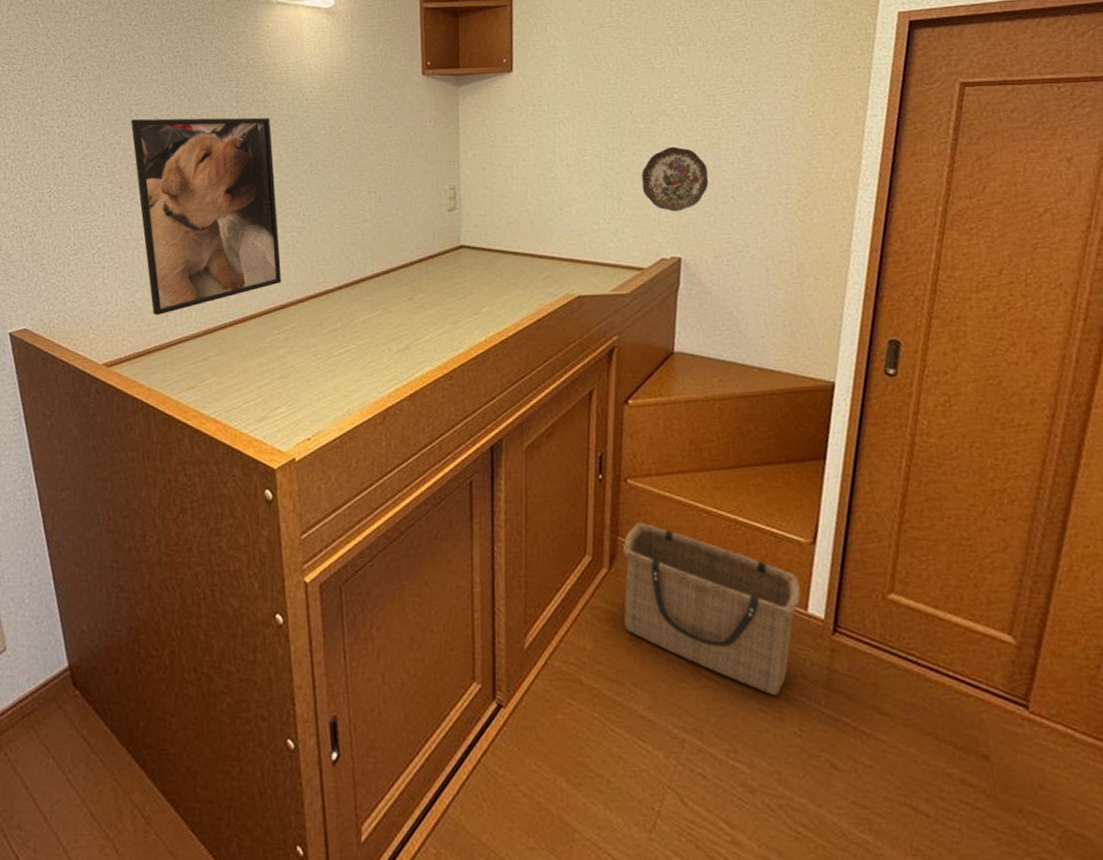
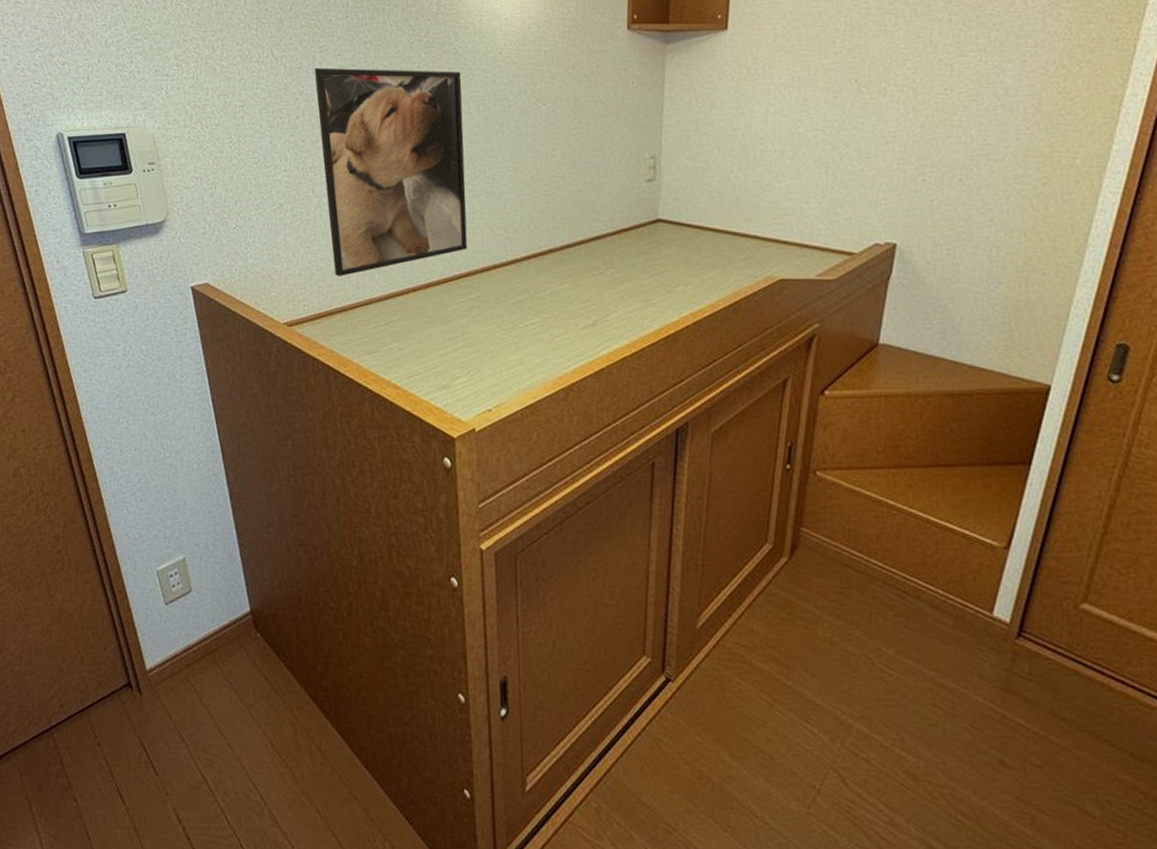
basket: present [622,523,801,696] -> none [801,515,987,693]
decorative plate: present [641,146,709,212] -> none [860,121,936,193]

